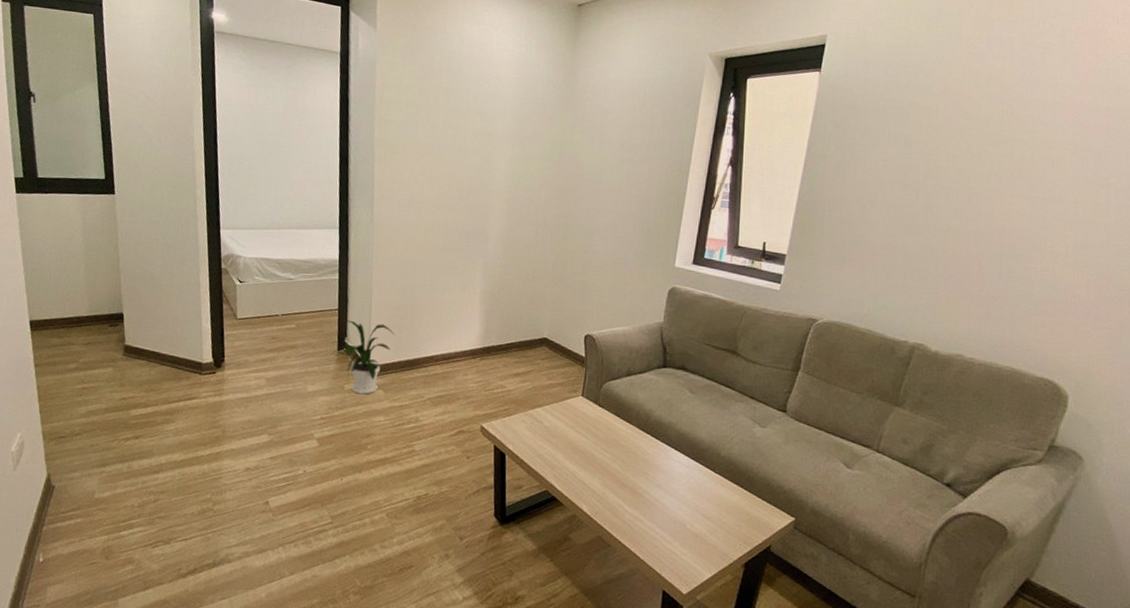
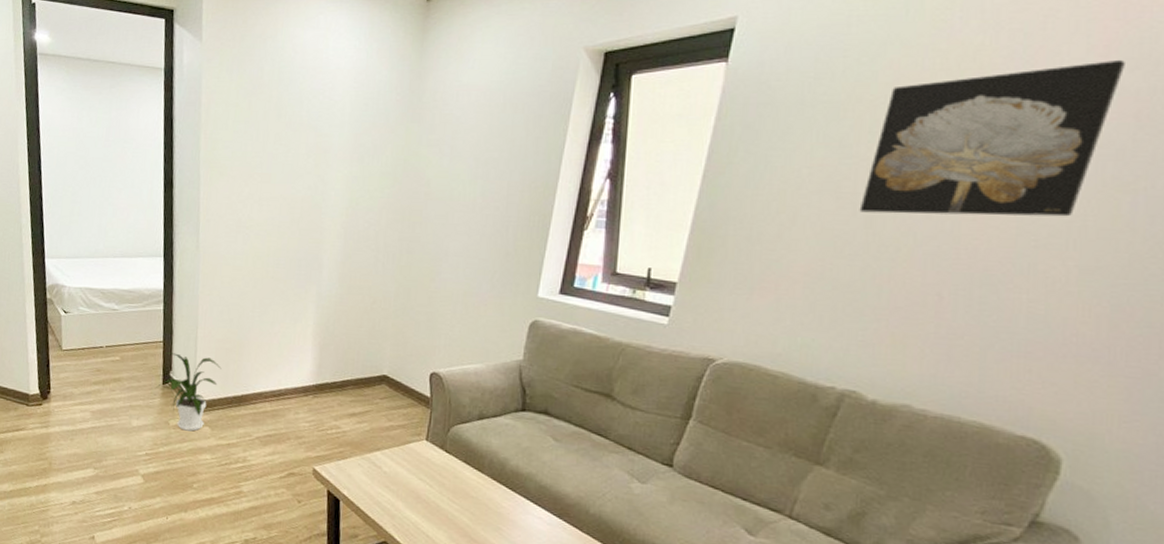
wall art: none [921,84,1097,204] -> present [859,59,1125,217]

